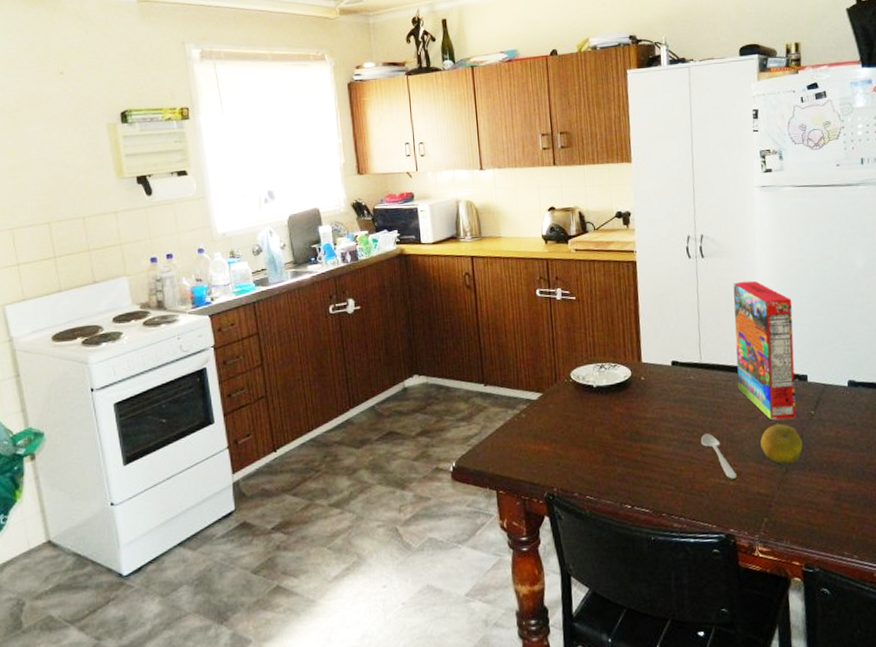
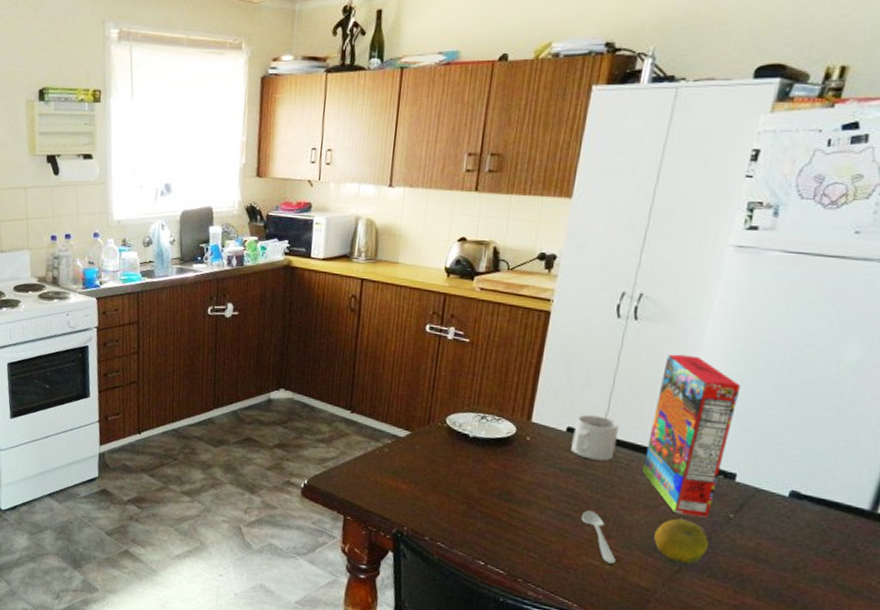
mug: none [677,346,714,387] -> present [571,414,620,461]

